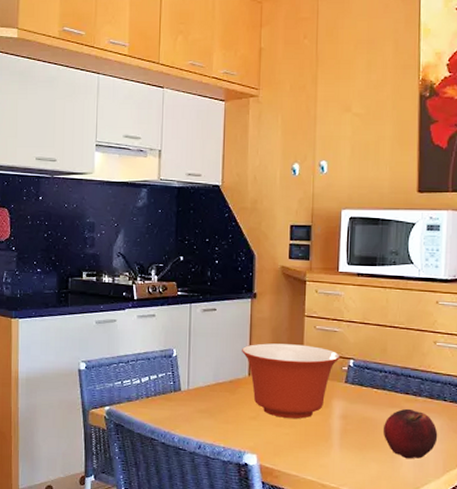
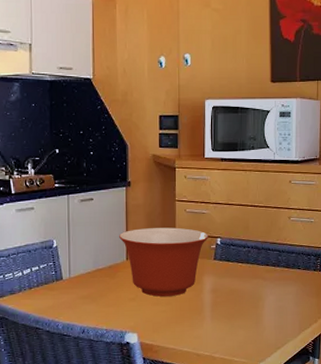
fruit: present [383,408,438,459] -> none [248,278,294,323]

